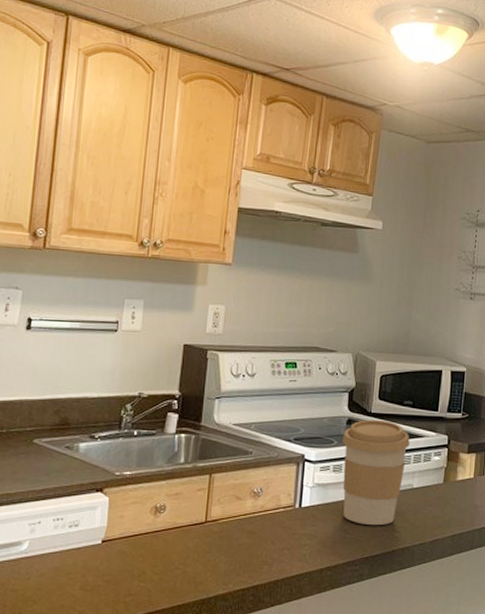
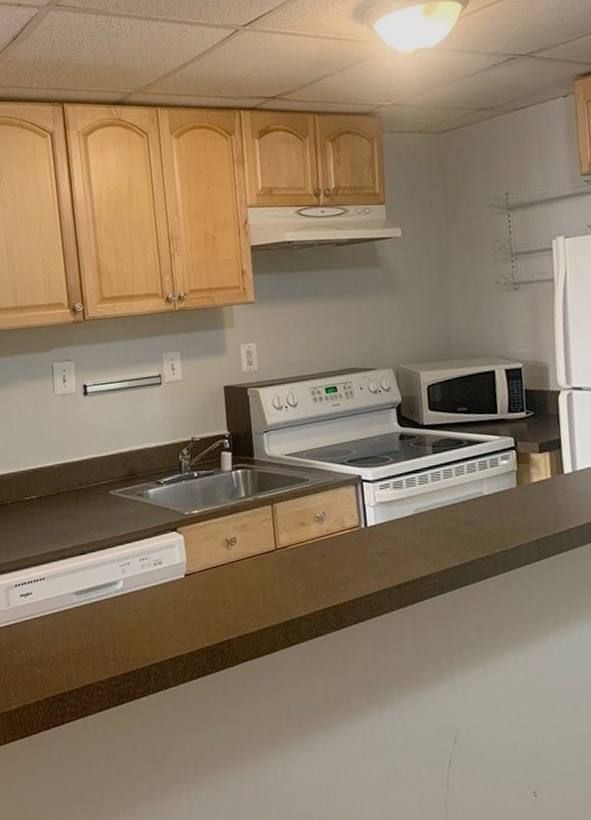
coffee cup: present [342,419,410,526] -> none [397,431,472,538]

